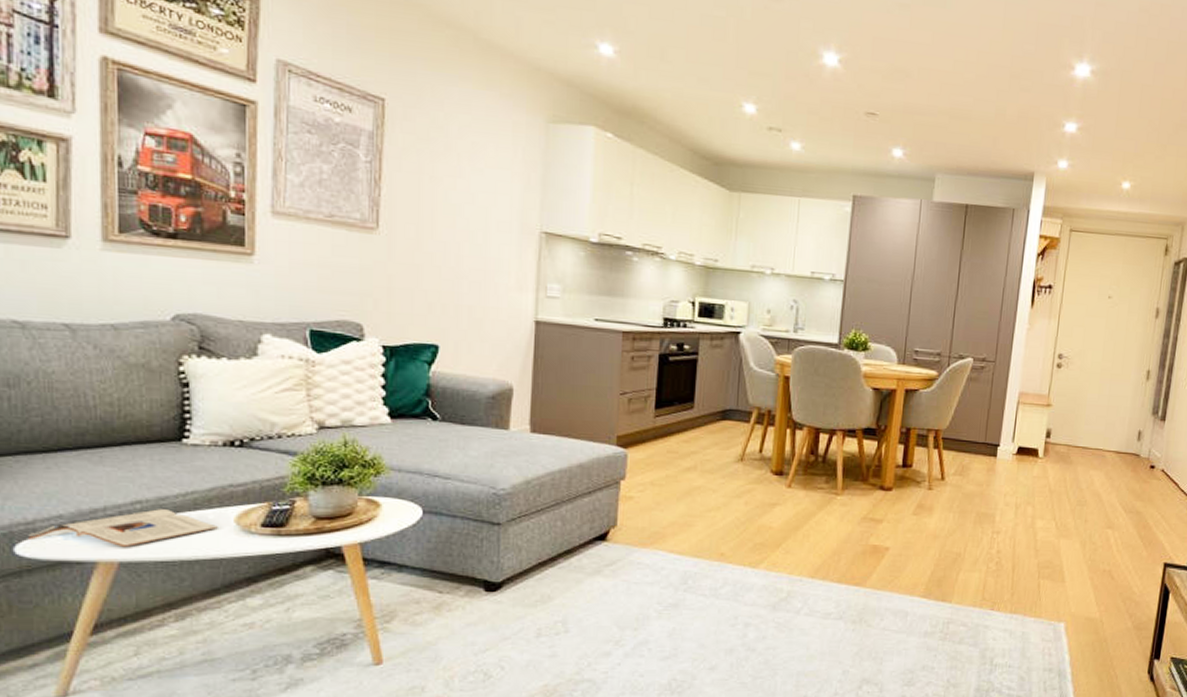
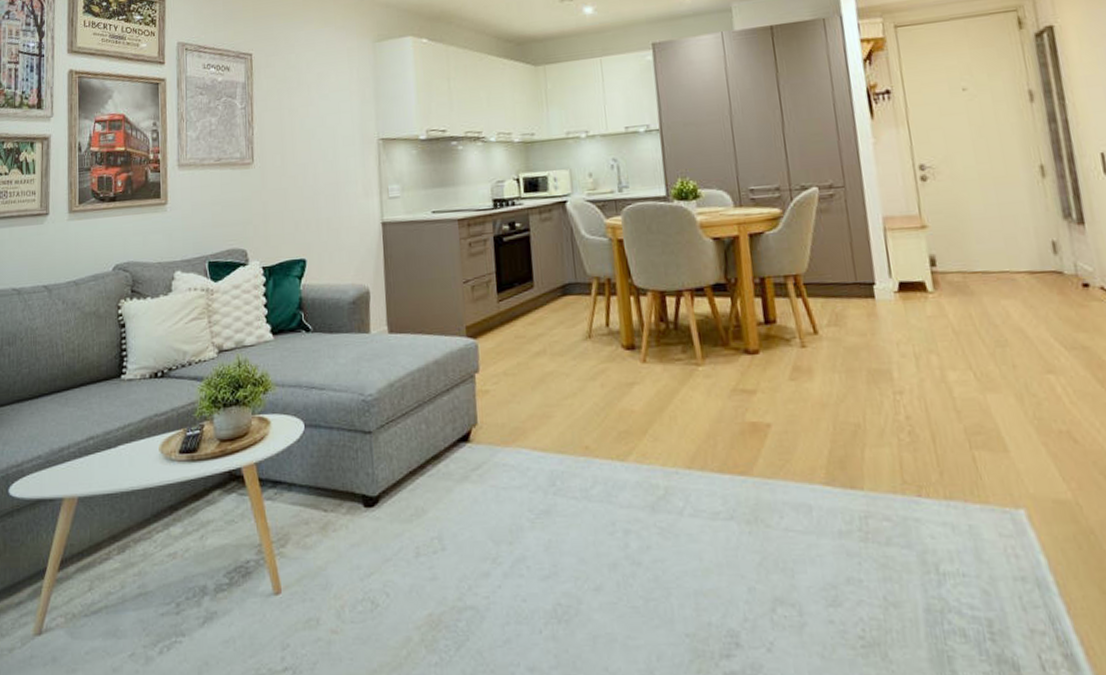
magazine: present [28,509,218,548] -> none [18,443,147,483]

